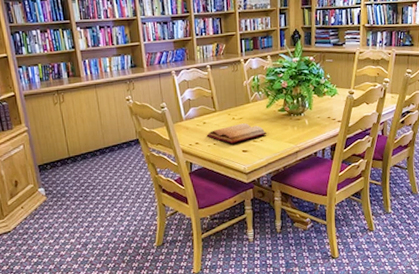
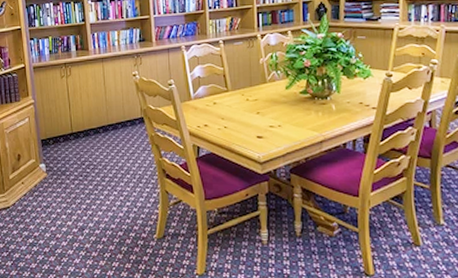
bible: present [206,123,267,144] -> none [216,105,286,128]

